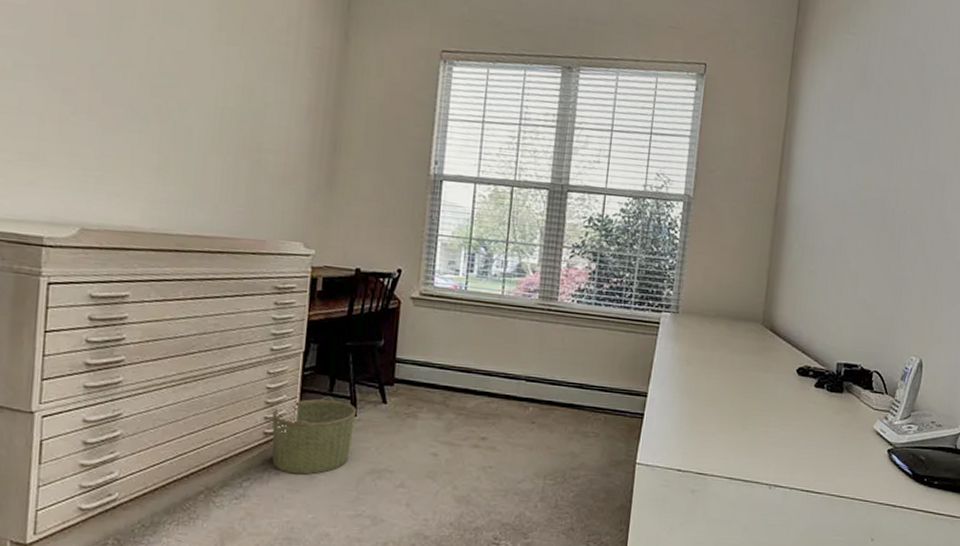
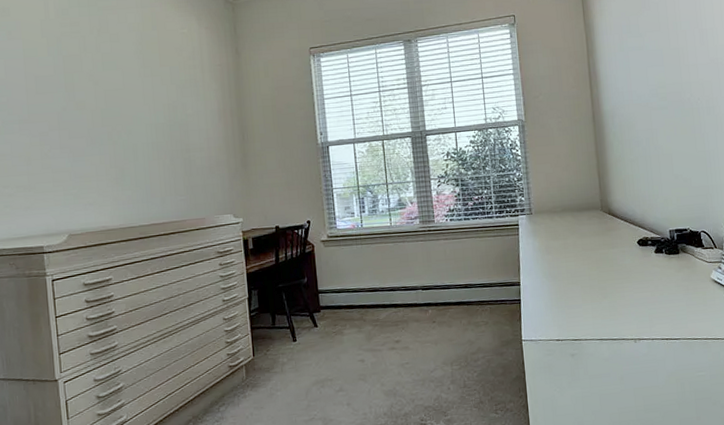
basket: present [272,396,357,475] -> none [232,329,297,395]

